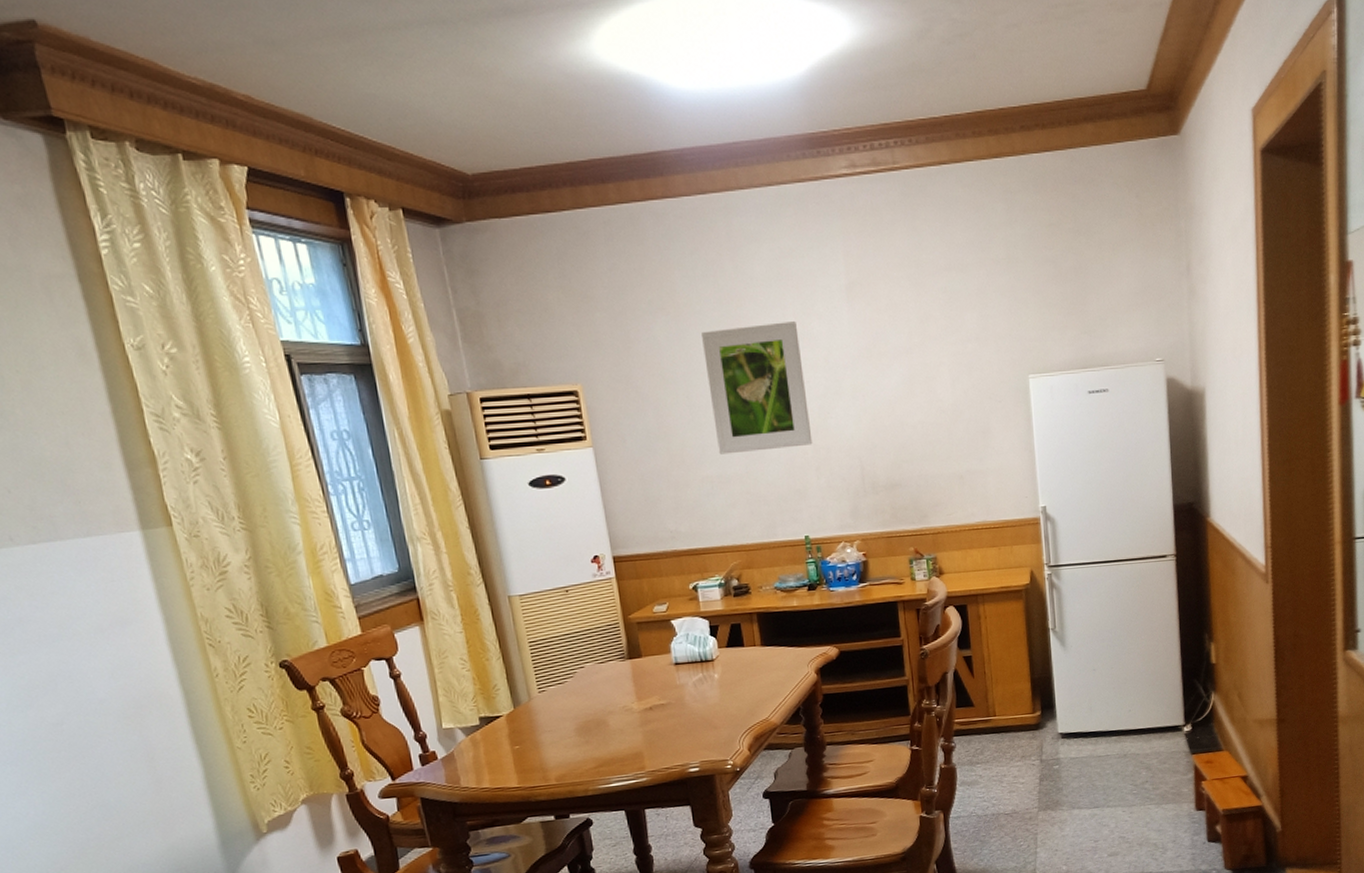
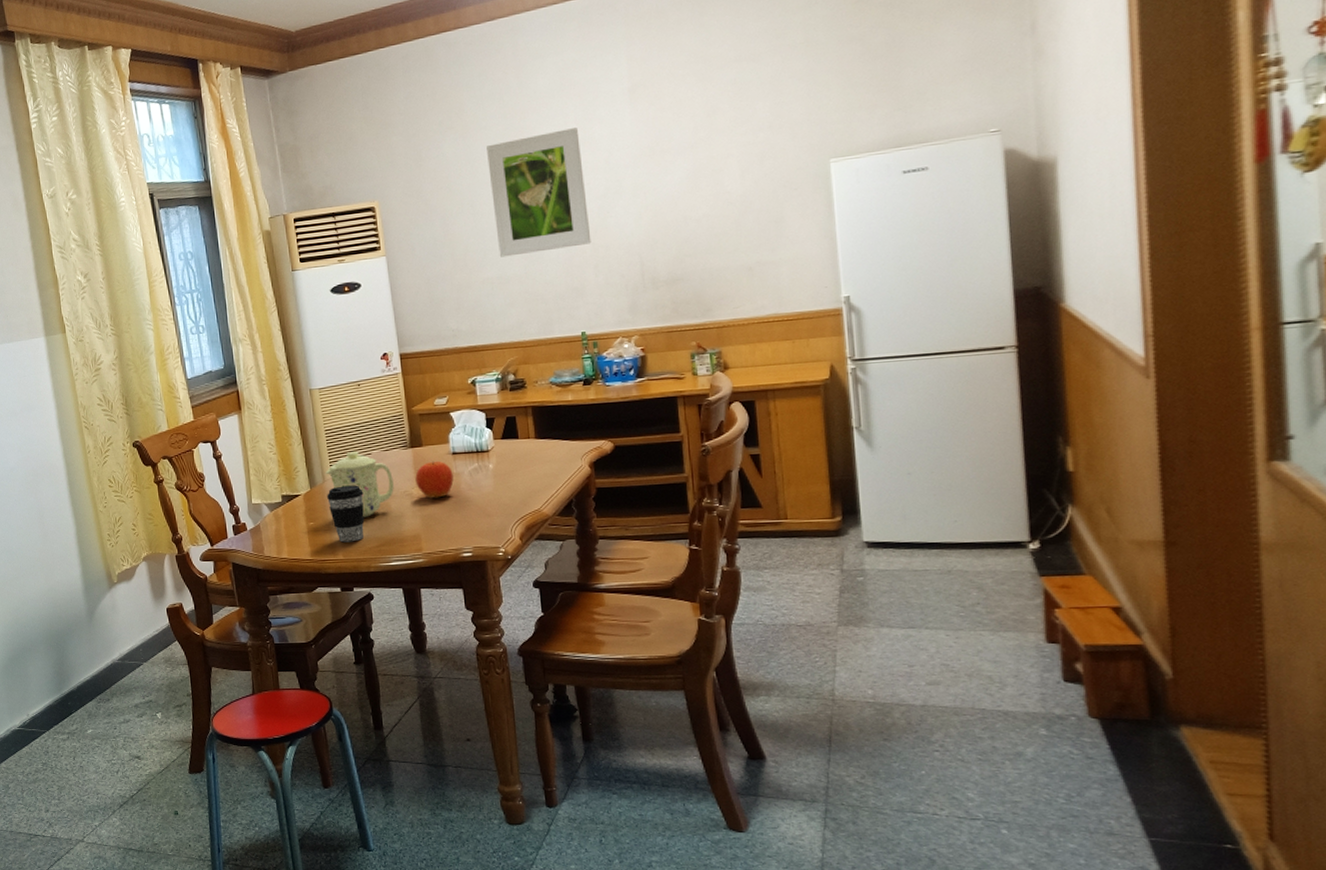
mug: none [531,664,612,737] -> present [325,451,394,518]
coffee cup: none [534,702,580,766] -> present [327,485,365,543]
fruit: none [634,672,677,713] -> present [415,460,454,499]

